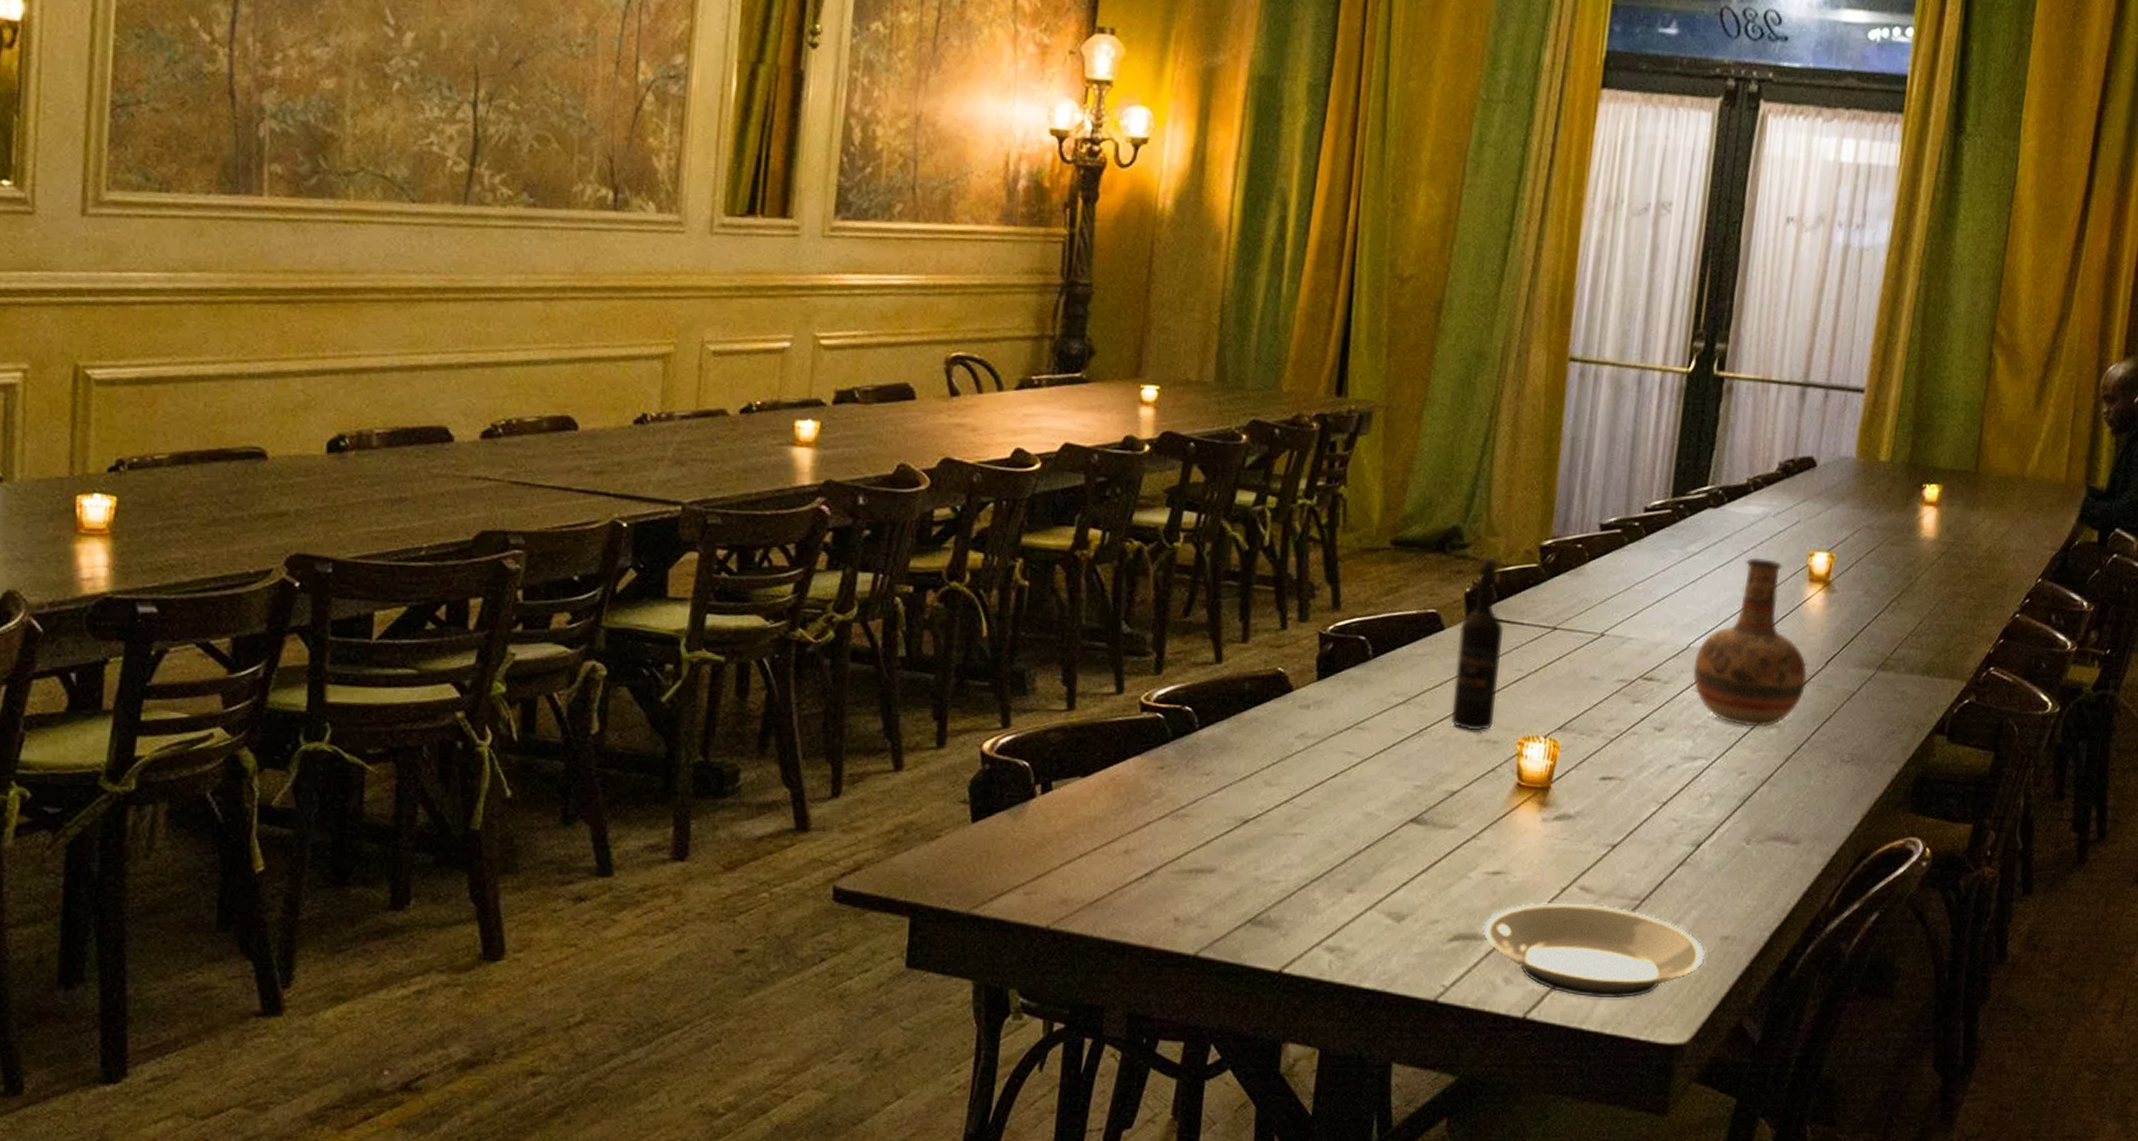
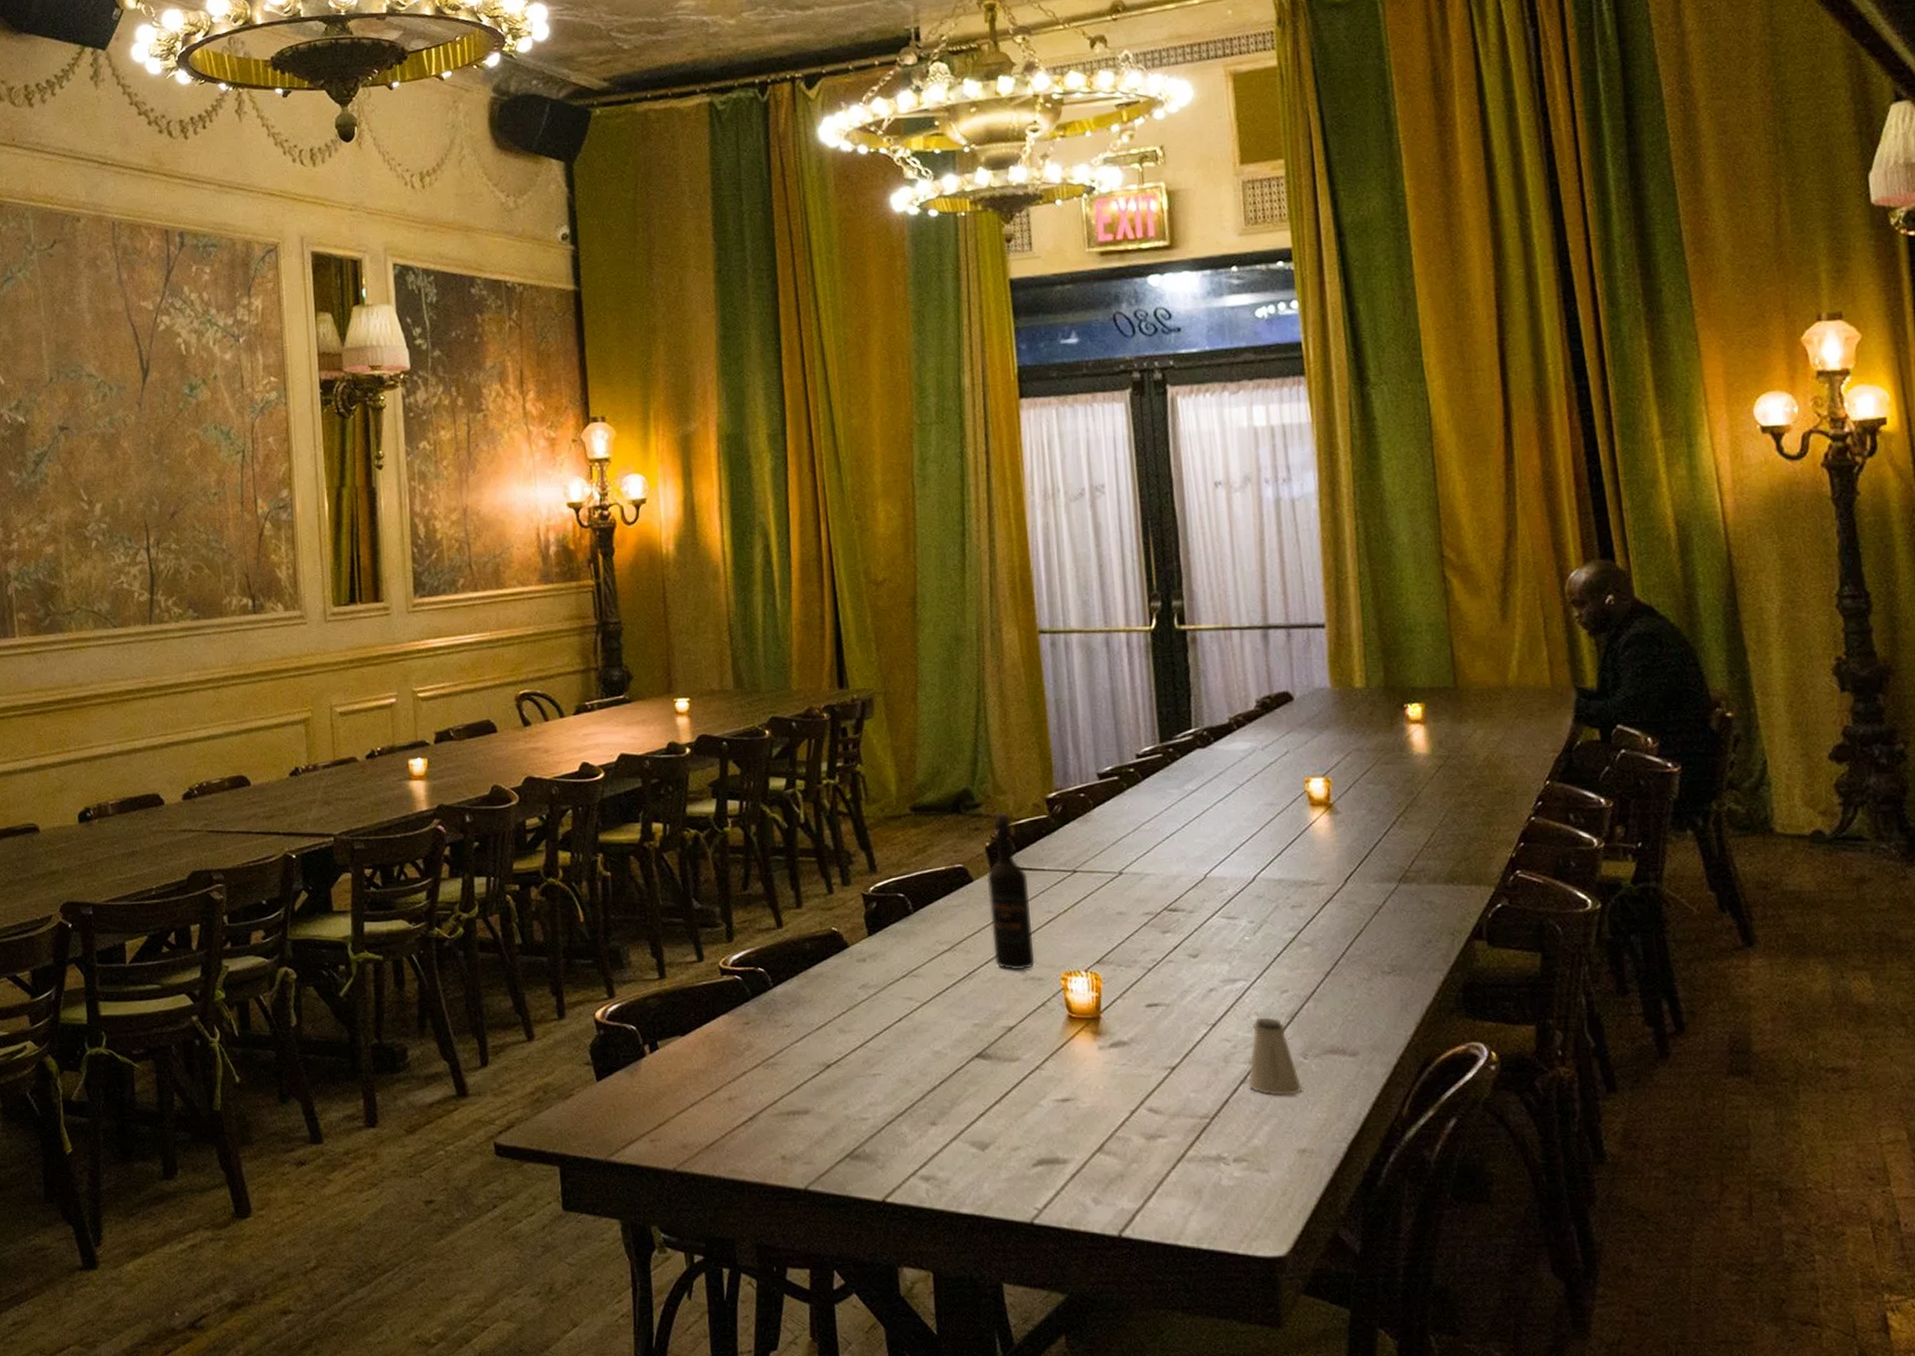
plate: present [1482,901,1707,999] -> none [1063,1123,1287,1214]
saltshaker: none [1685,798,1739,881] -> present [1247,1017,1303,1096]
vase: present [1692,557,1807,728] -> none [1214,788,1330,947]

